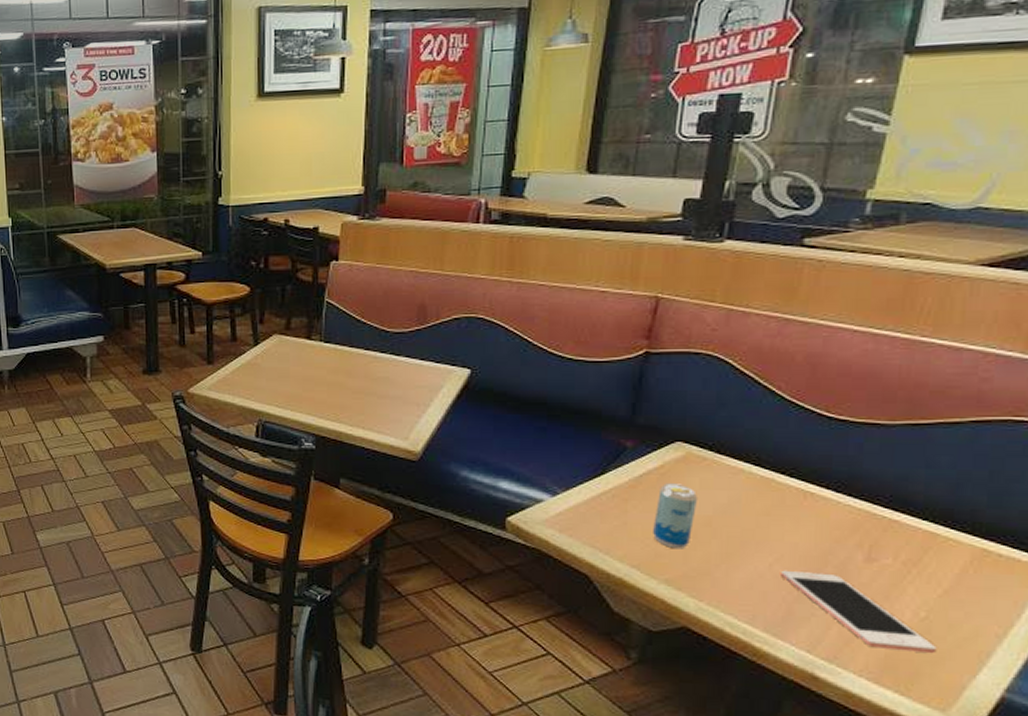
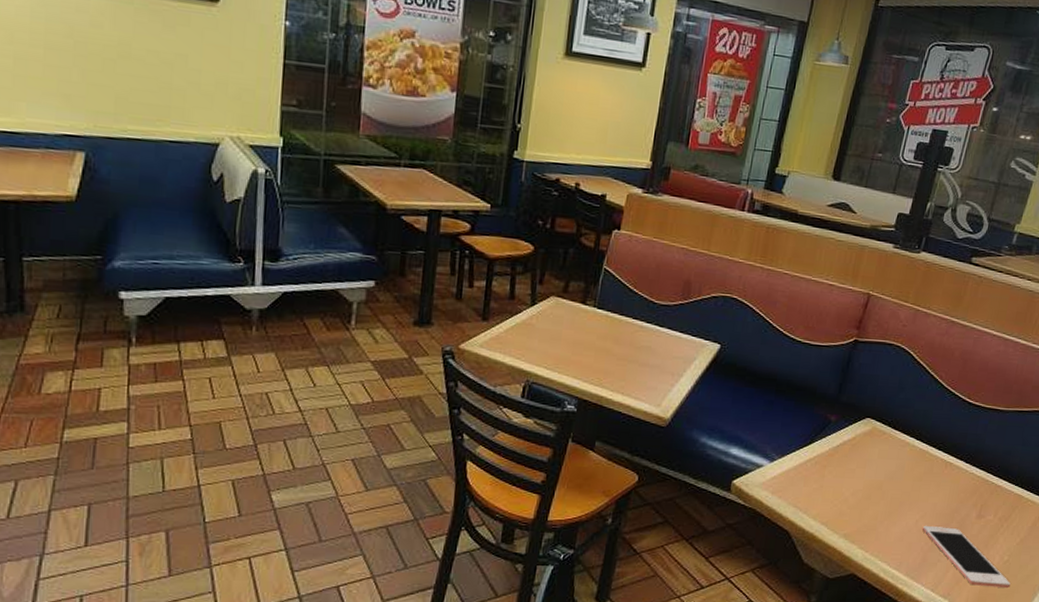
beverage can: present [653,483,699,549] -> none [840,453,876,509]

